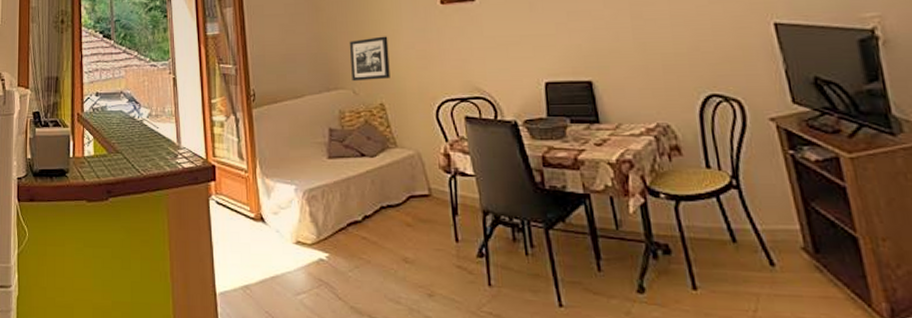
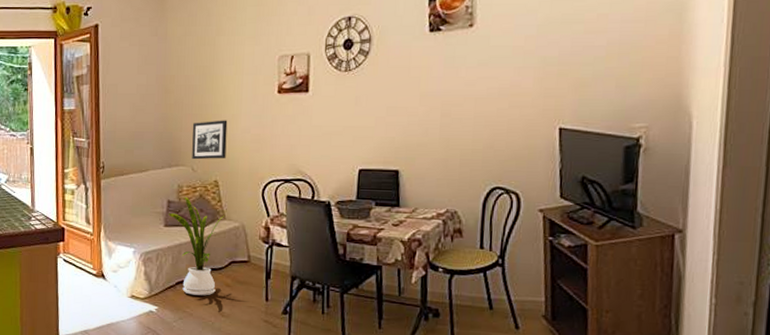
house plant: none [330,123,396,239] -> present [168,196,224,296]

